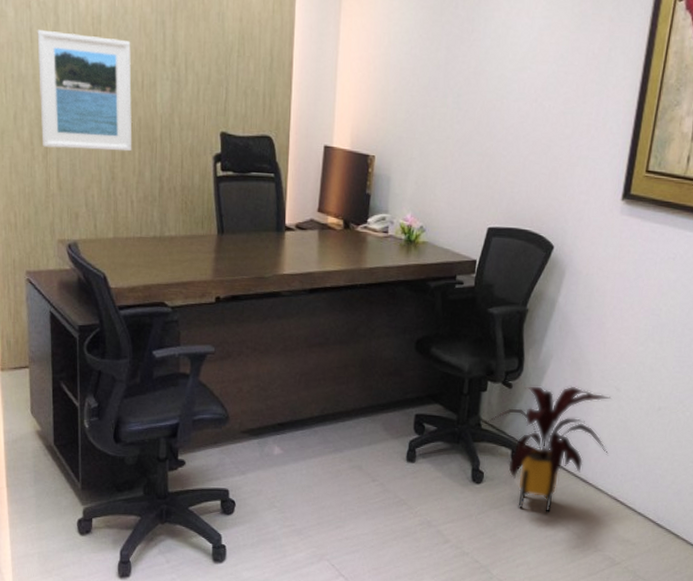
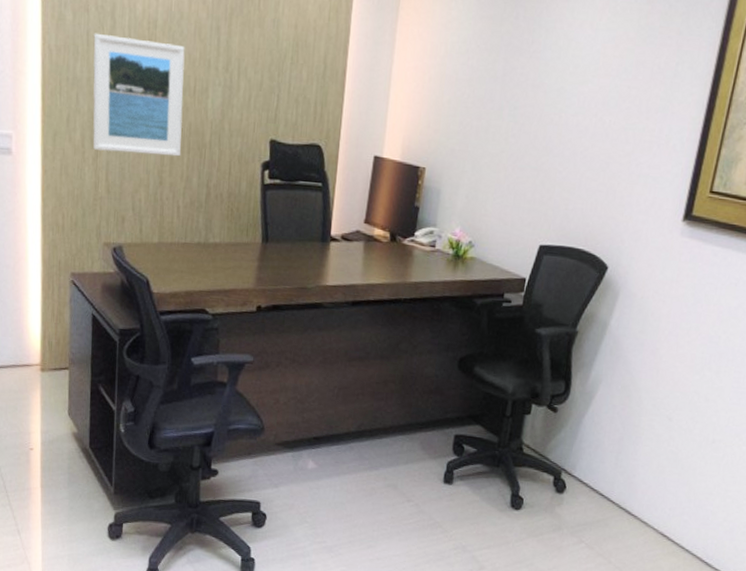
house plant: present [488,386,611,513] -> none [530,411,662,545]

